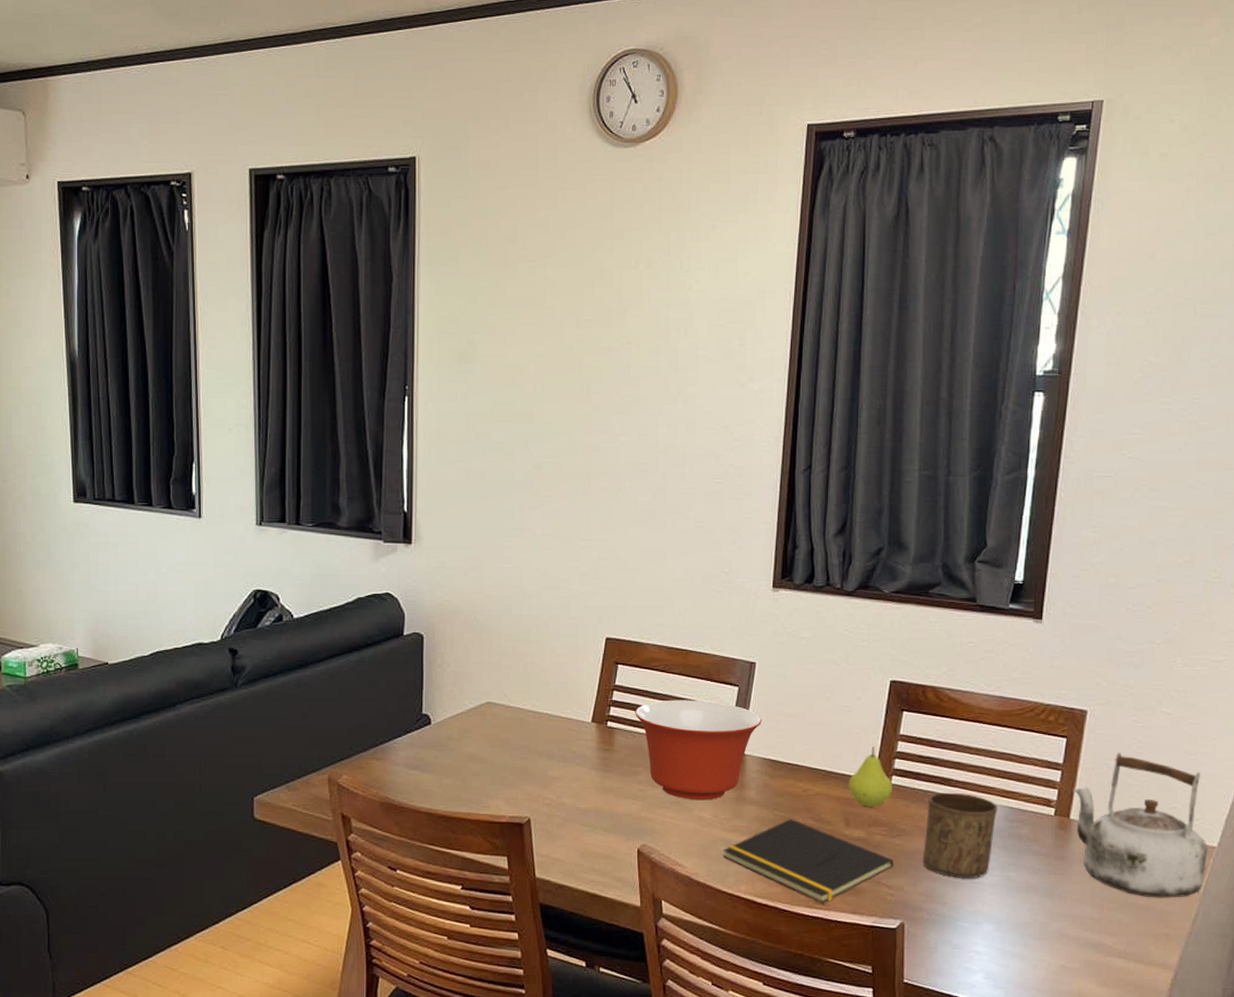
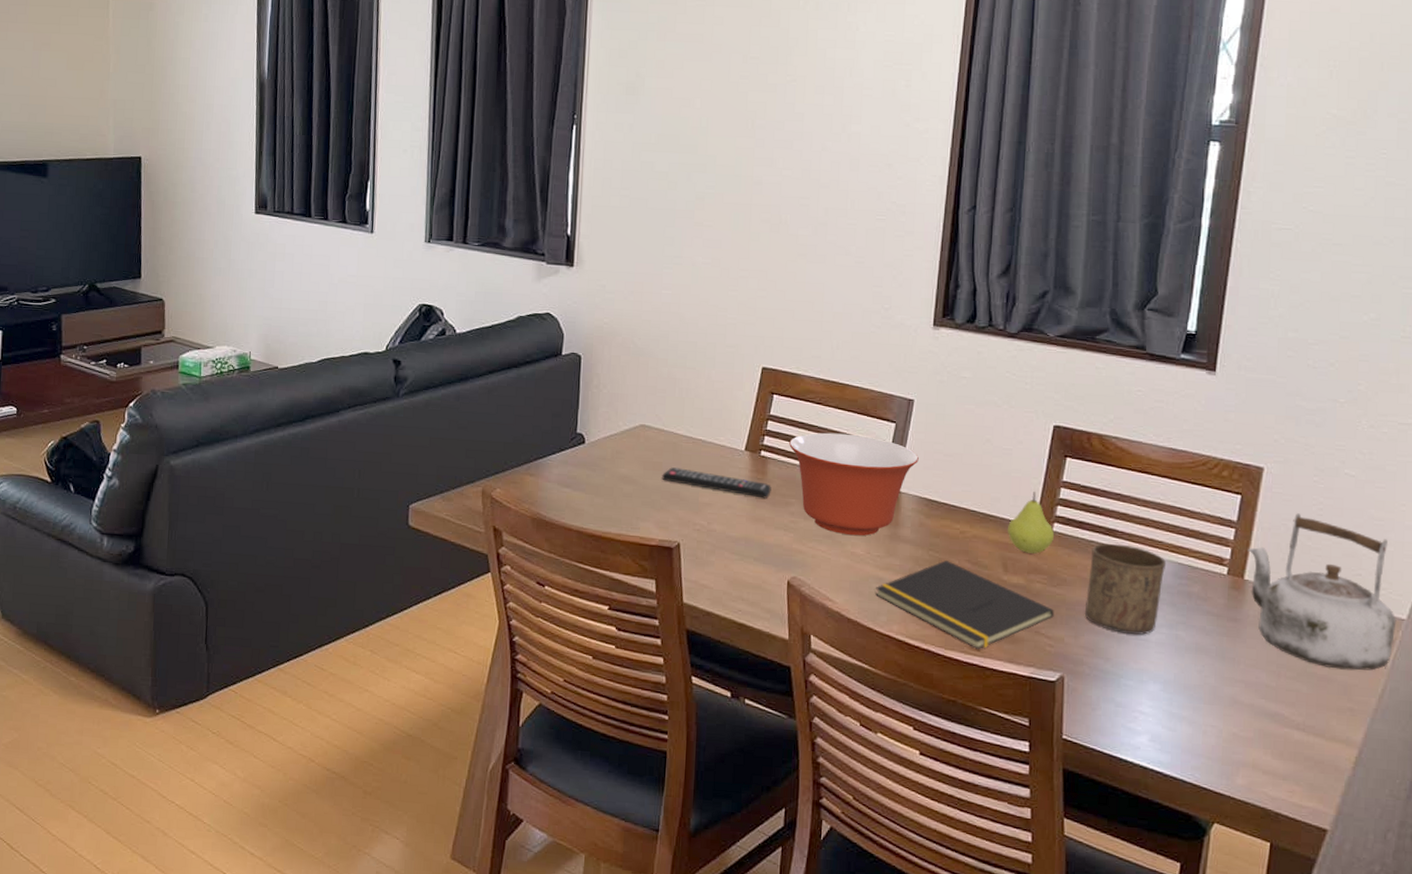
remote control: none [510,743,619,769] -> present [662,467,771,499]

